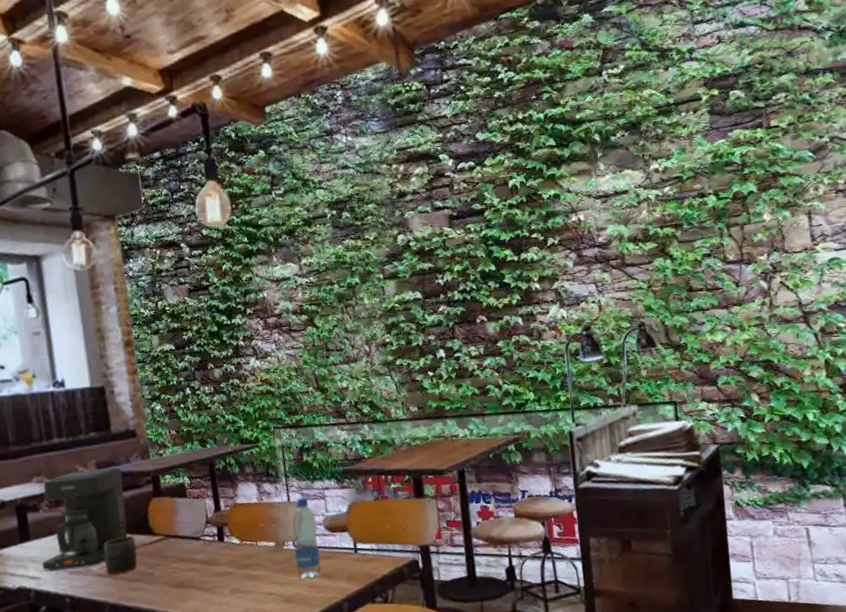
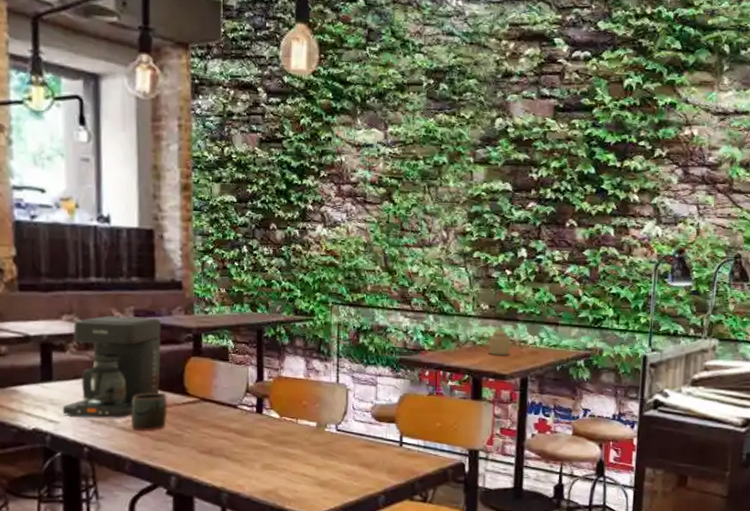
bottle: present [292,497,321,580] -> none [335,381,364,467]
sugar bowl: none [414,423,444,453] -> present [481,325,511,355]

